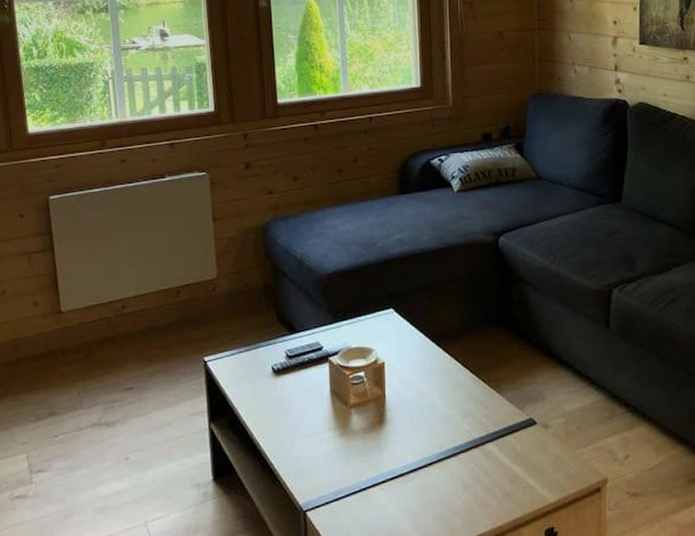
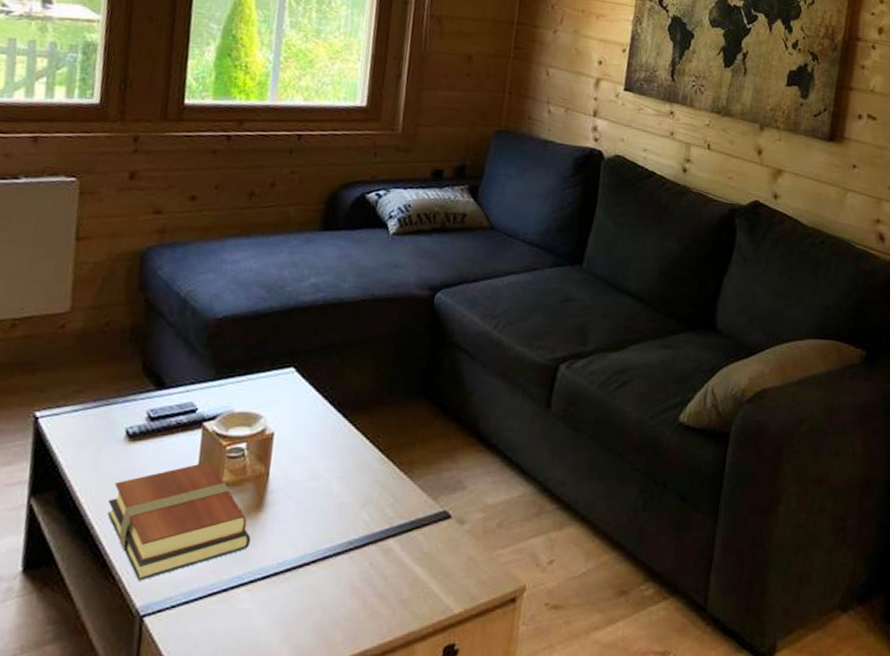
books: none [266,388,378,484] -> present [107,461,251,581]

